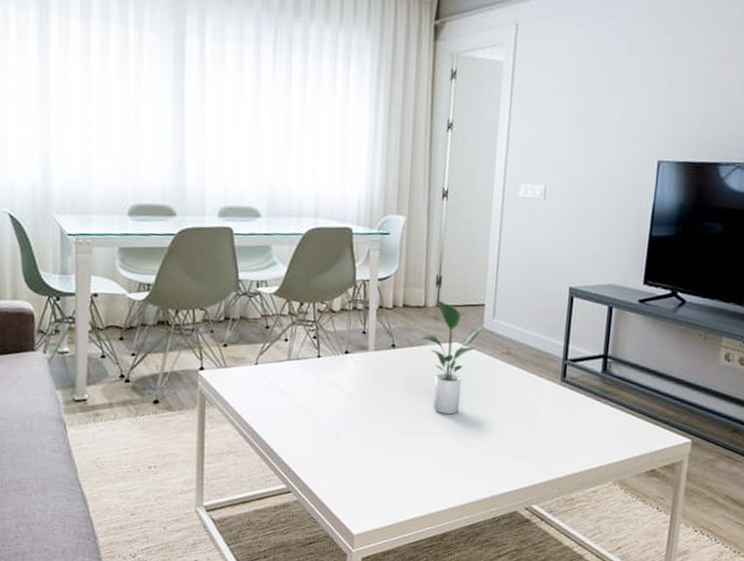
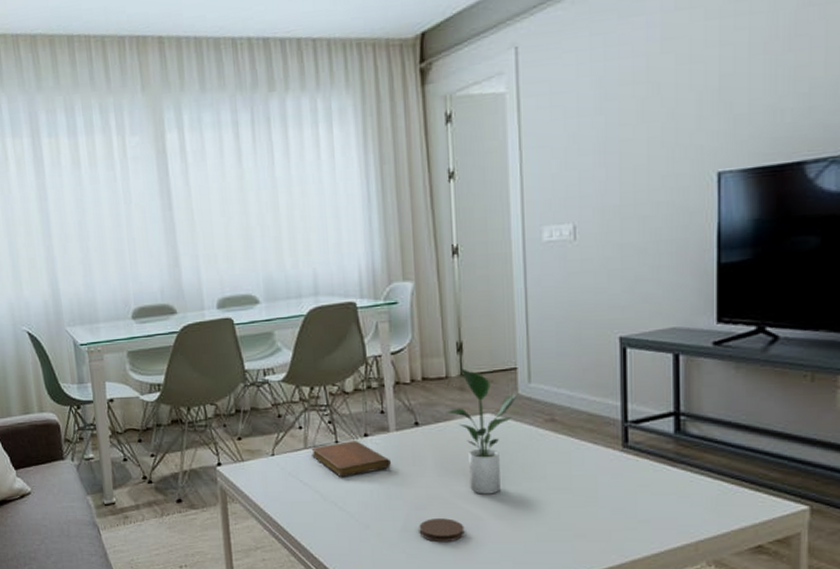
notebook: none [294,356,366,389] -> present [311,441,391,477]
coaster: none [384,433,424,455] -> present [419,518,465,542]

